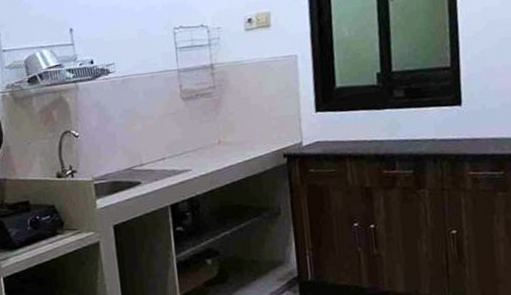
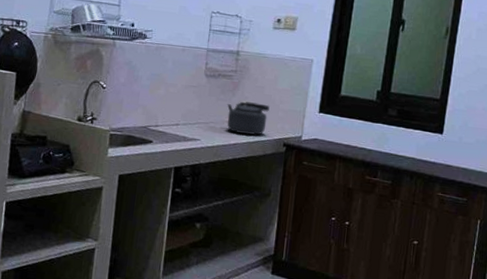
kettle: none [212,116,260,154] -> present [227,101,270,135]

